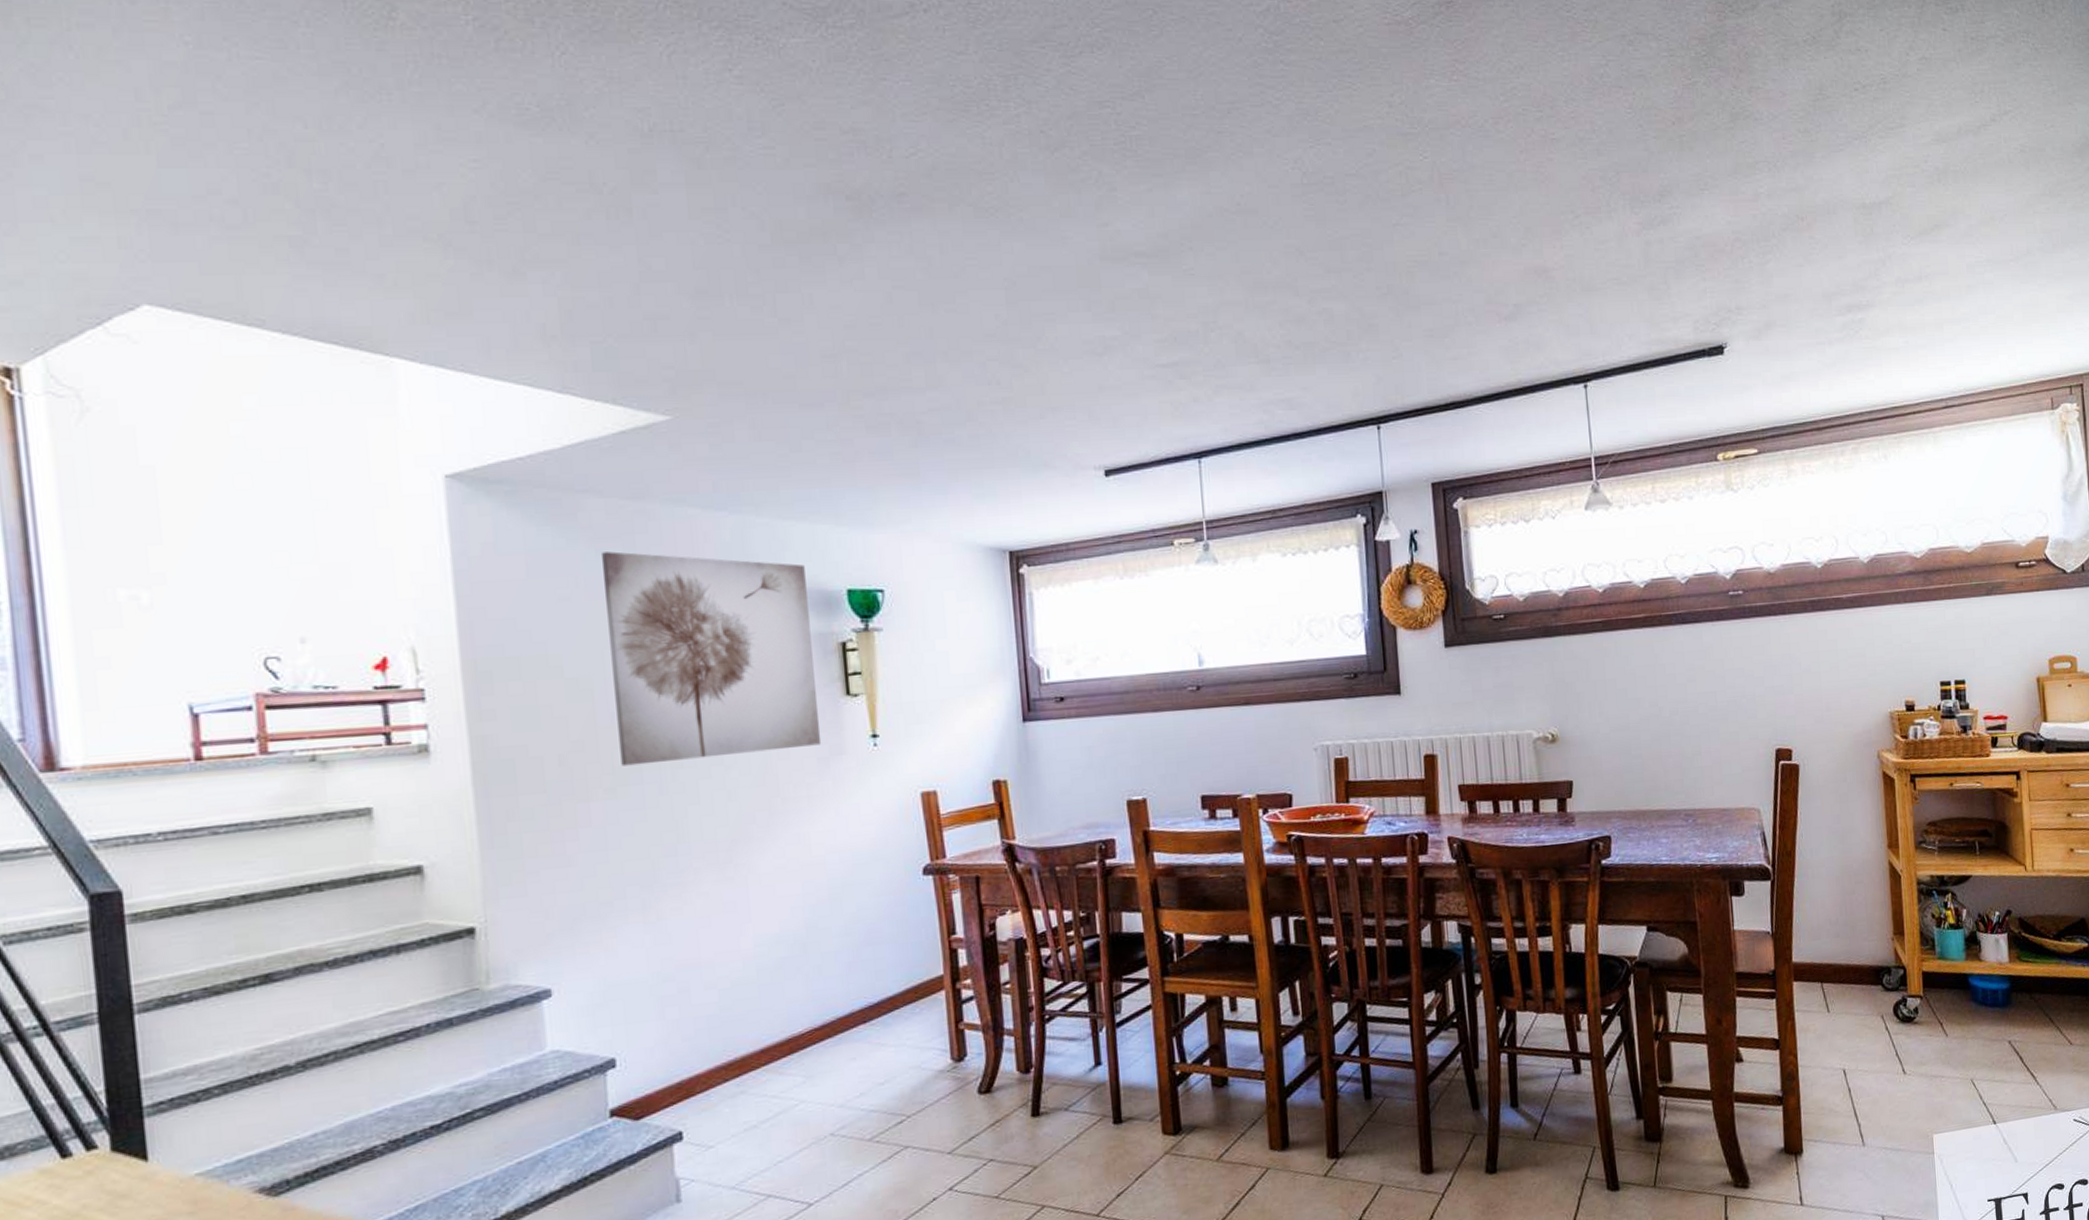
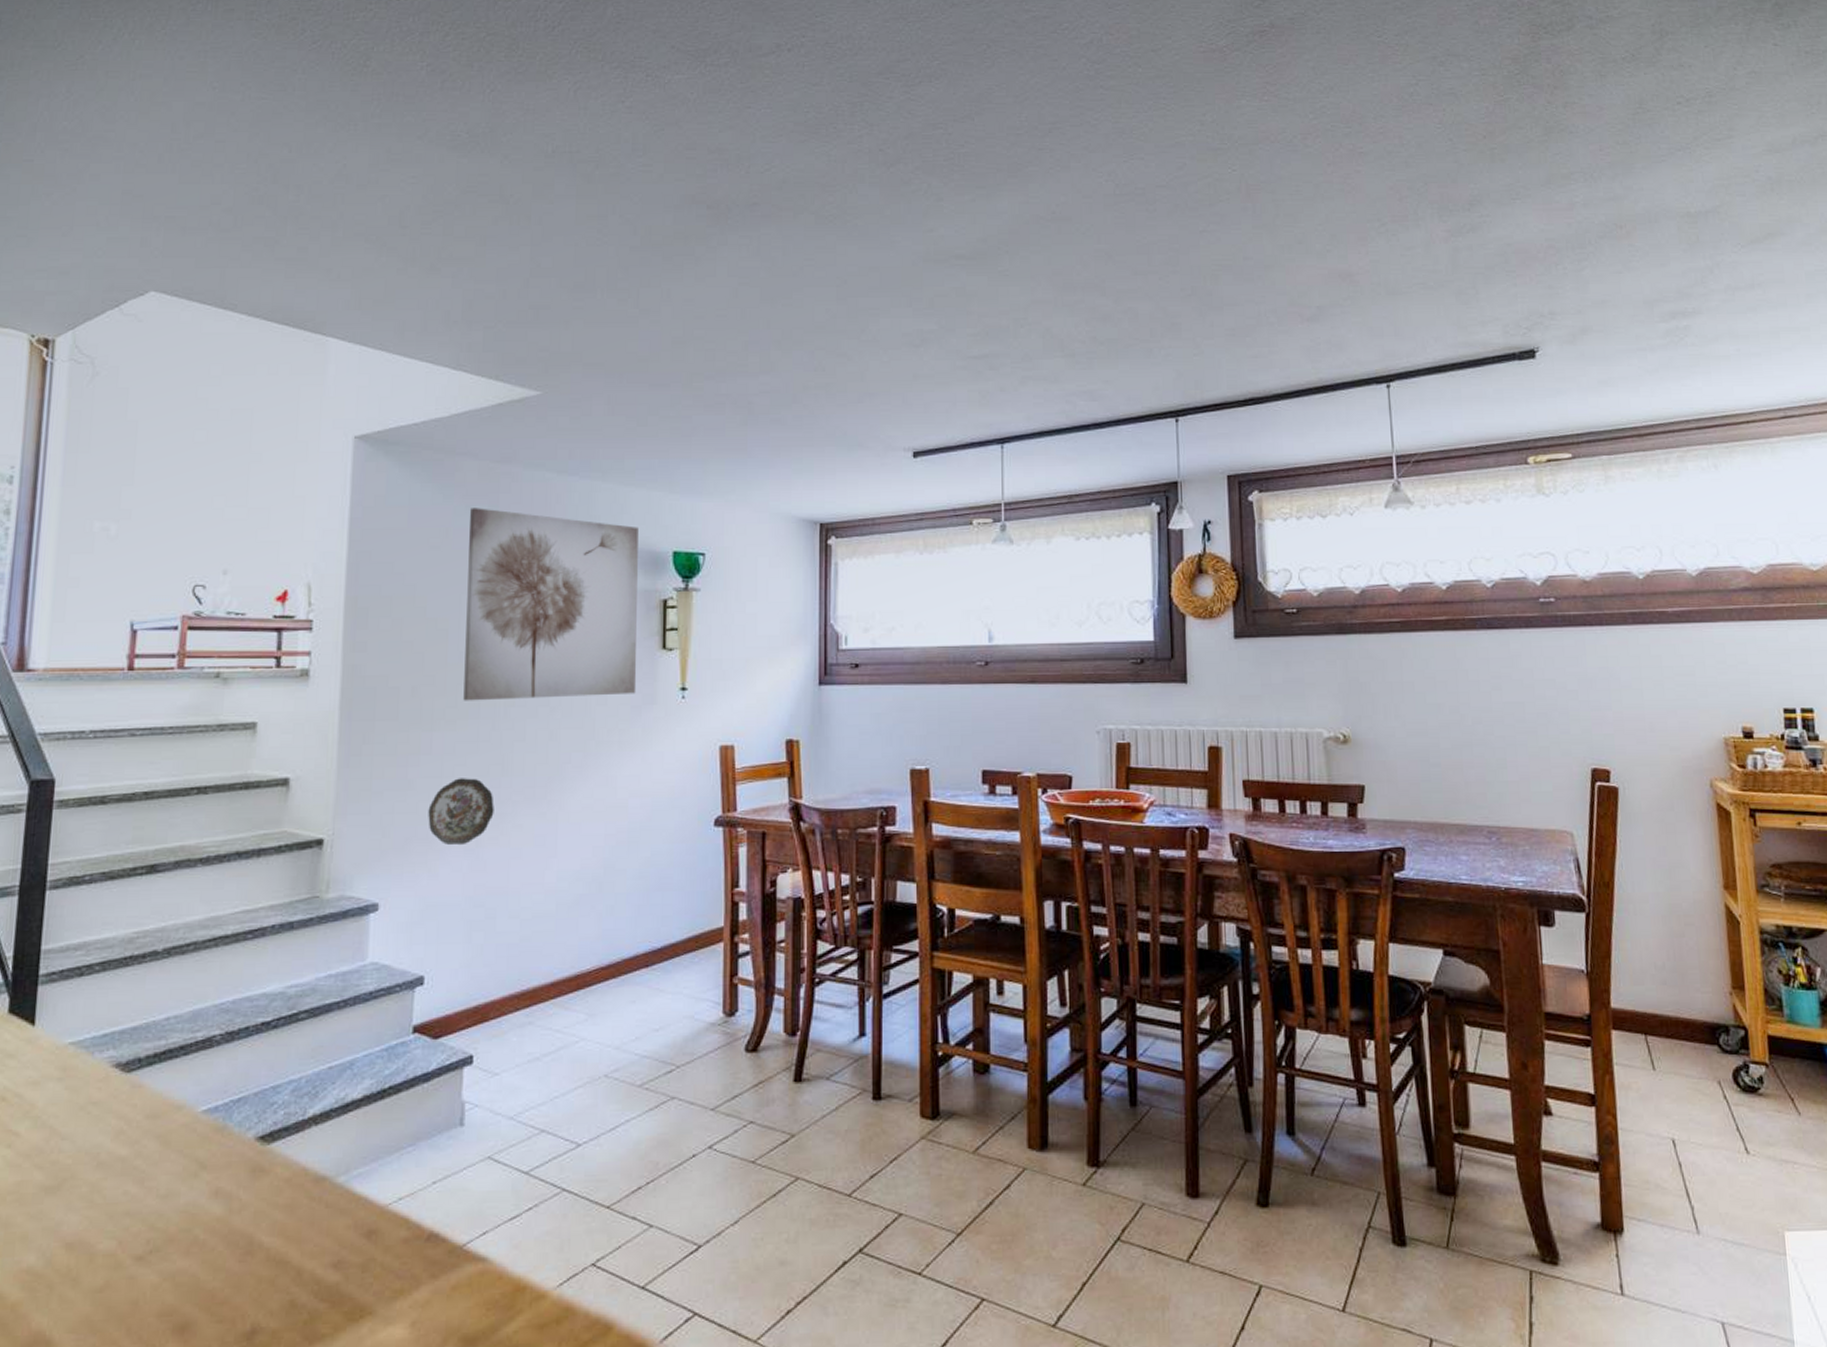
decorative plate: none [596,848,674,920] -> present [428,778,494,846]

